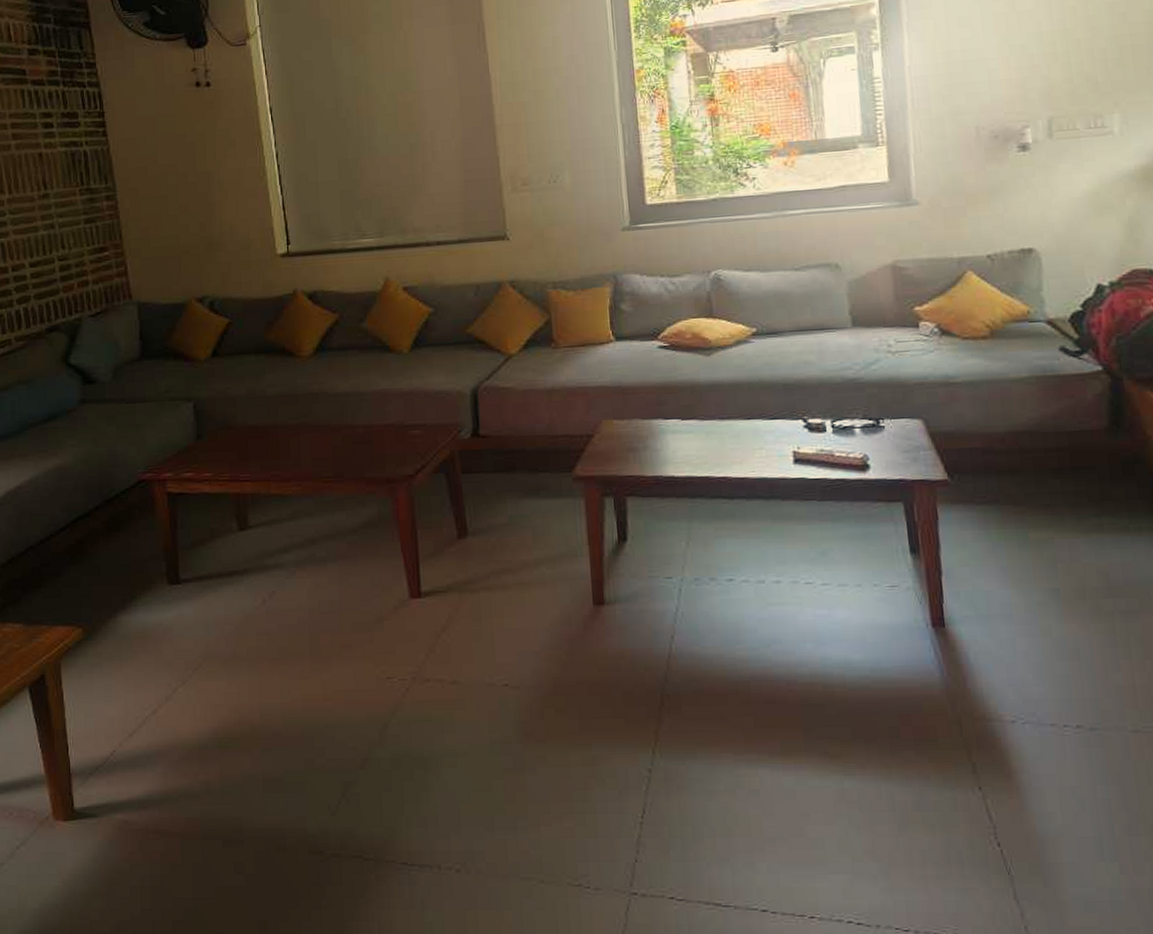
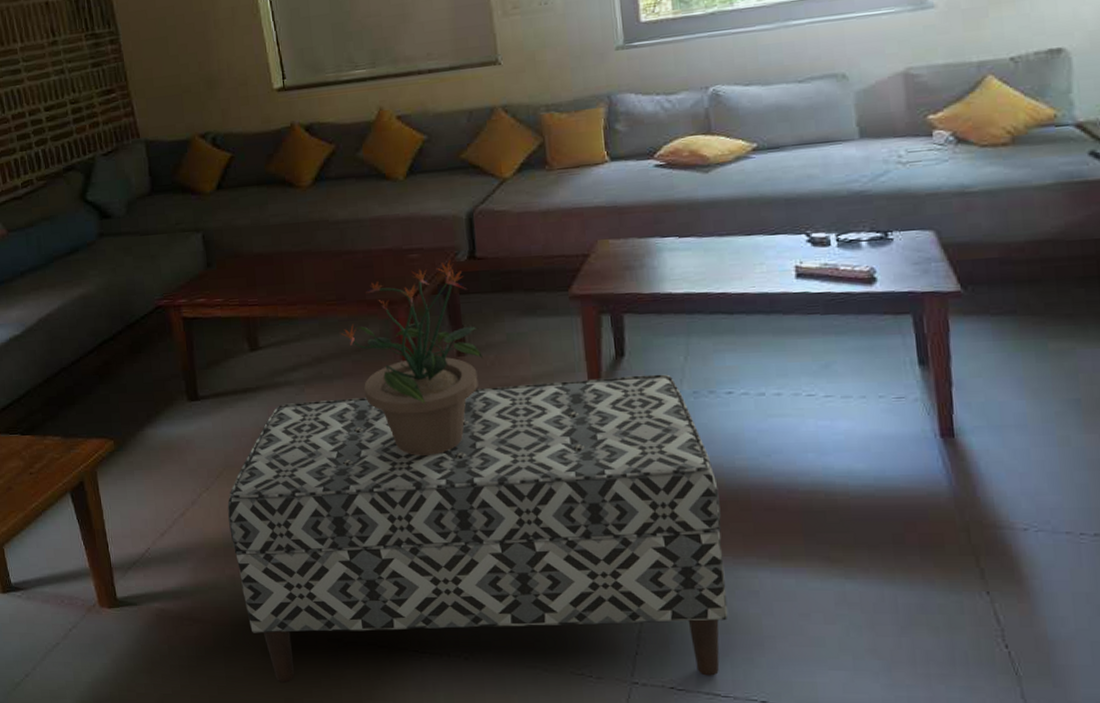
bench: none [205,560,729,903] -> present [227,374,729,683]
potted plant: none [336,437,485,646] -> present [340,259,484,456]

